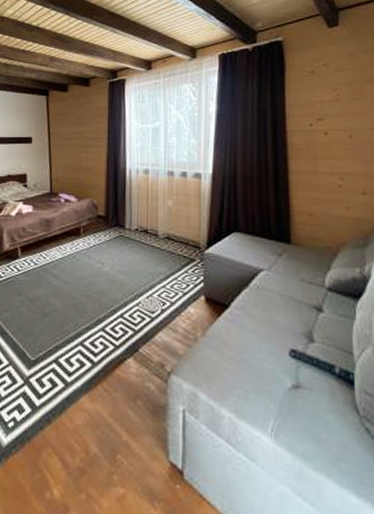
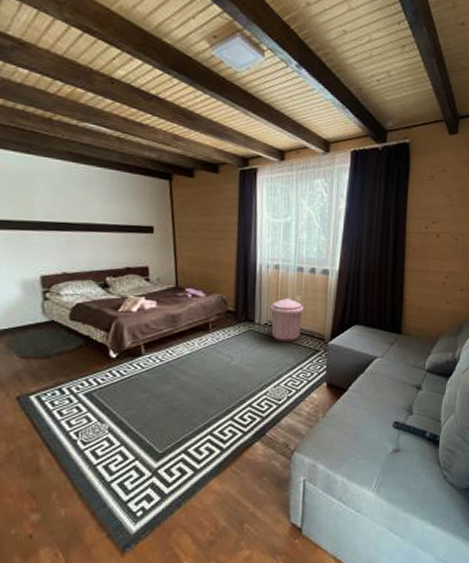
trash can: none [140,202,176,249] -> present [269,297,304,342]

